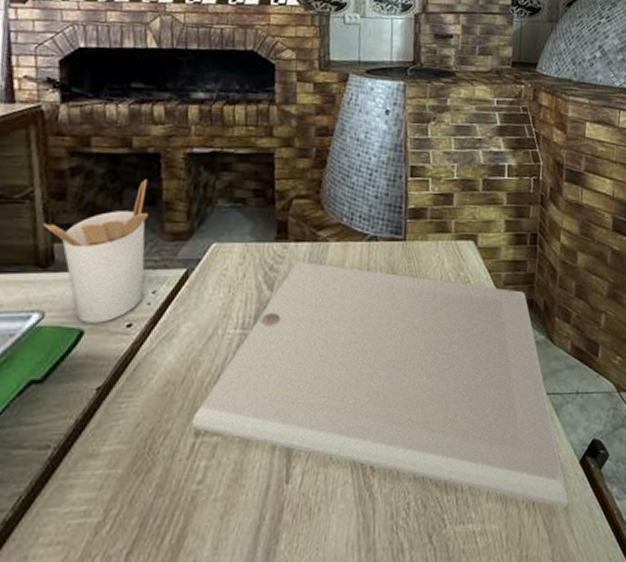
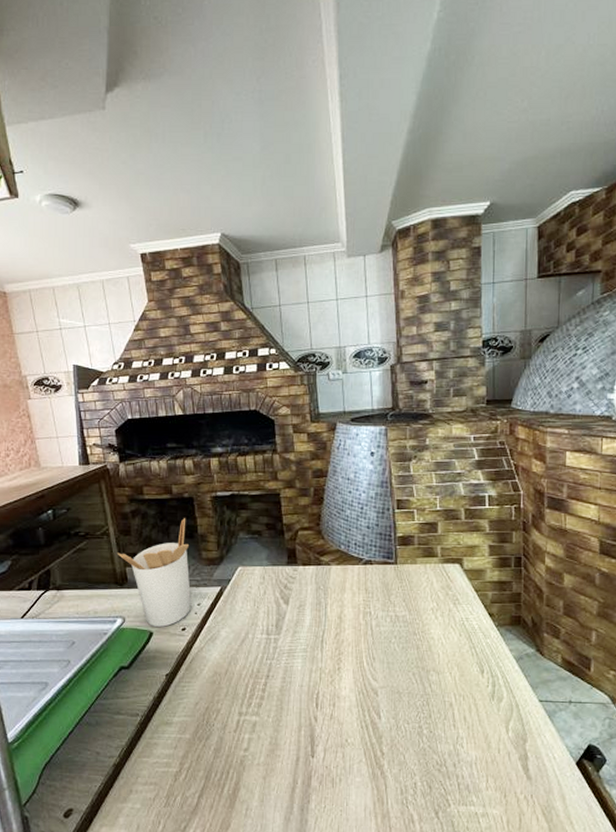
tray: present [191,261,569,508] -> none [235,581,568,802]

